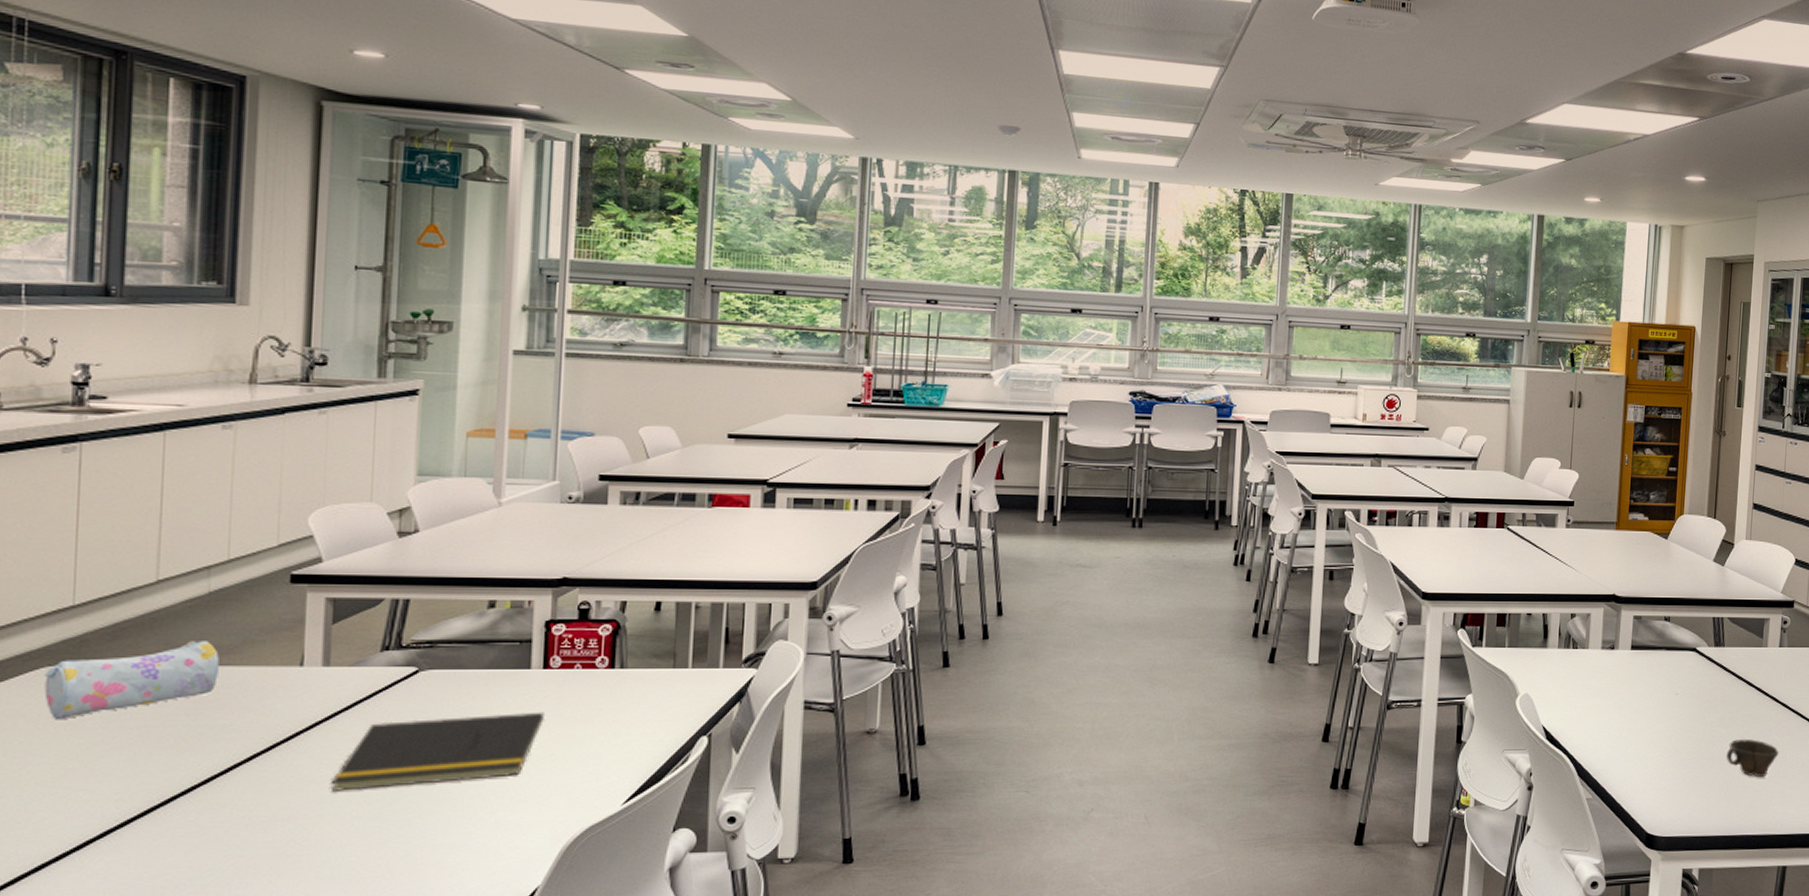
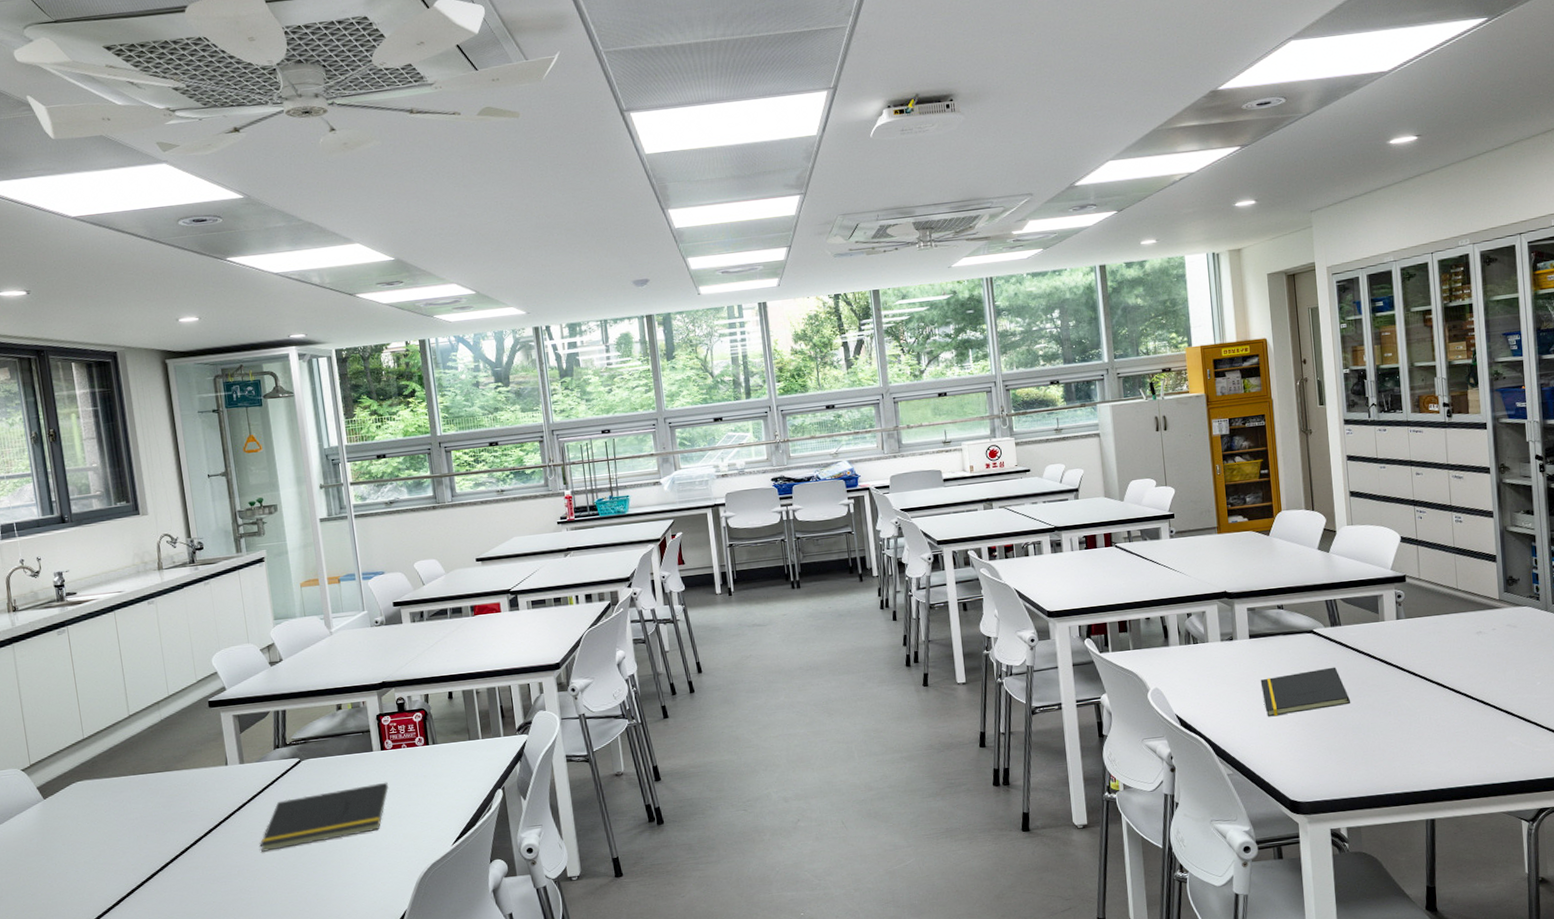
pencil case: present [44,641,219,720] -> none [76,754,178,818]
notepad: none [1635,691,1723,739] -> present [1260,667,1351,717]
cup: present [1726,738,1779,778] -> none [1358,706,1411,741]

